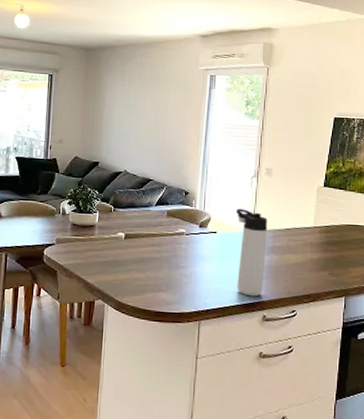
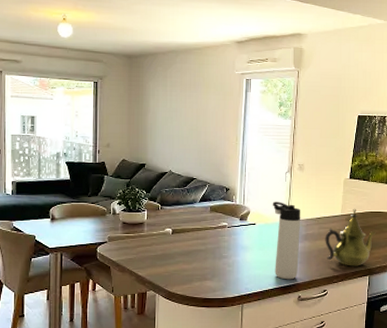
teapot: none [294,220,354,286] -> present [325,208,376,266]

